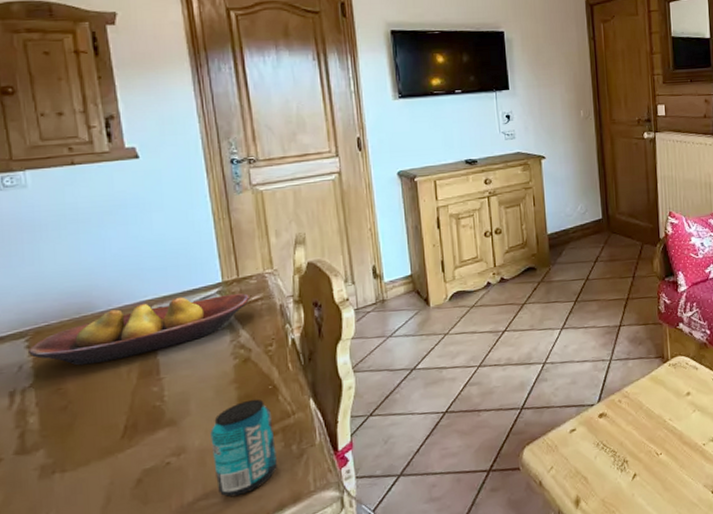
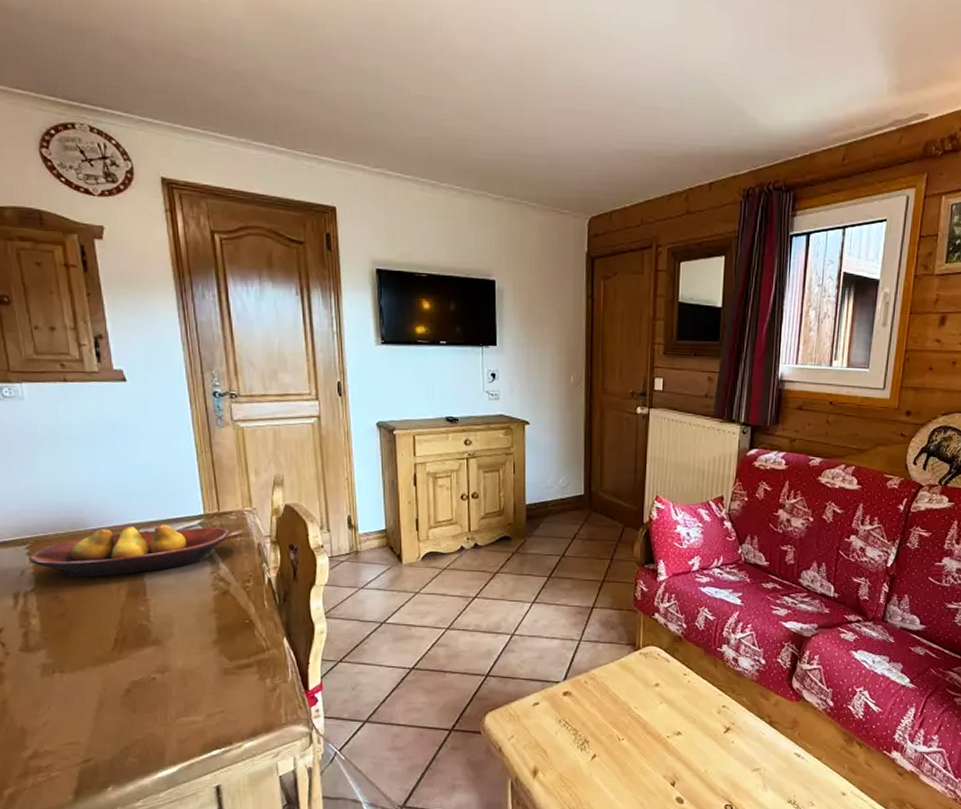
beverage can: present [210,399,278,498] -> none [192,630,253,718]

